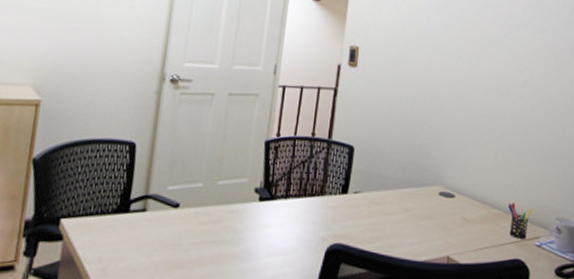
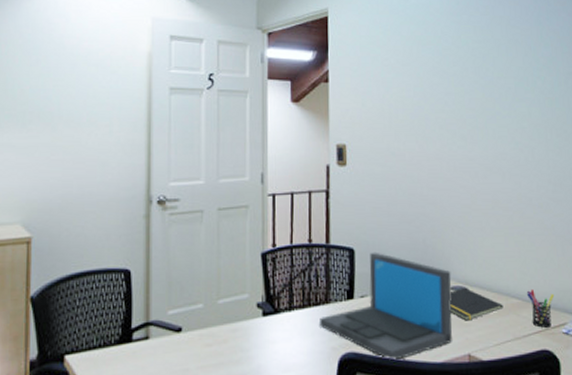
laptop: none [312,151,442,256] -> present [320,252,452,361]
notepad: none [436,193,485,225] -> present [450,287,503,321]

